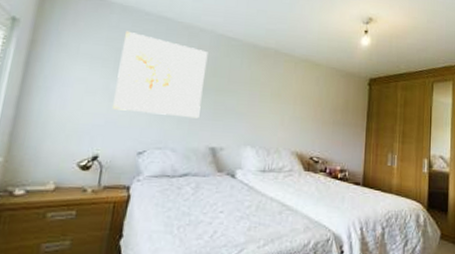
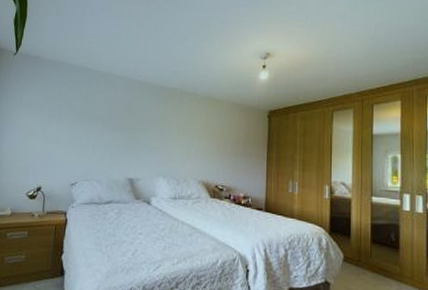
wall art: present [113,31,208,119] -> none [50,82,123,154]

